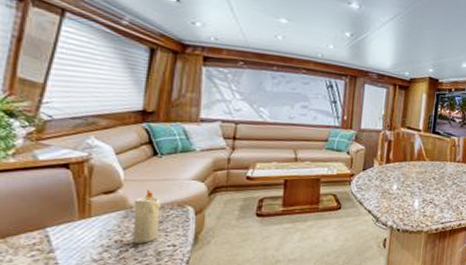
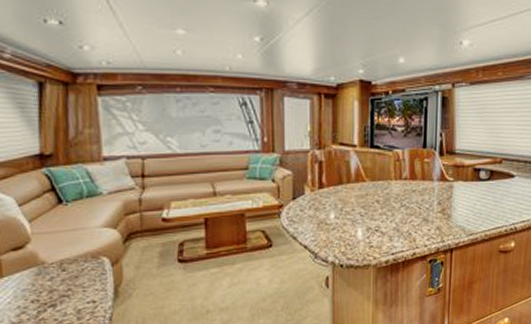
candle: present [133,189,160,244] -> none [45,242,75,302]

